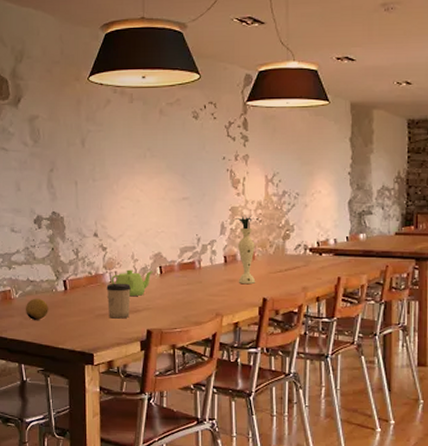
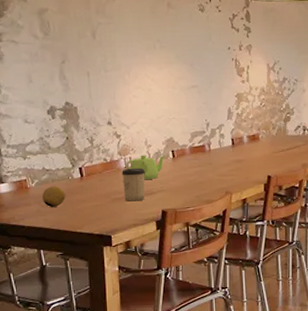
vase: present [233,214,260,284] -> none [239,100,264,163]

